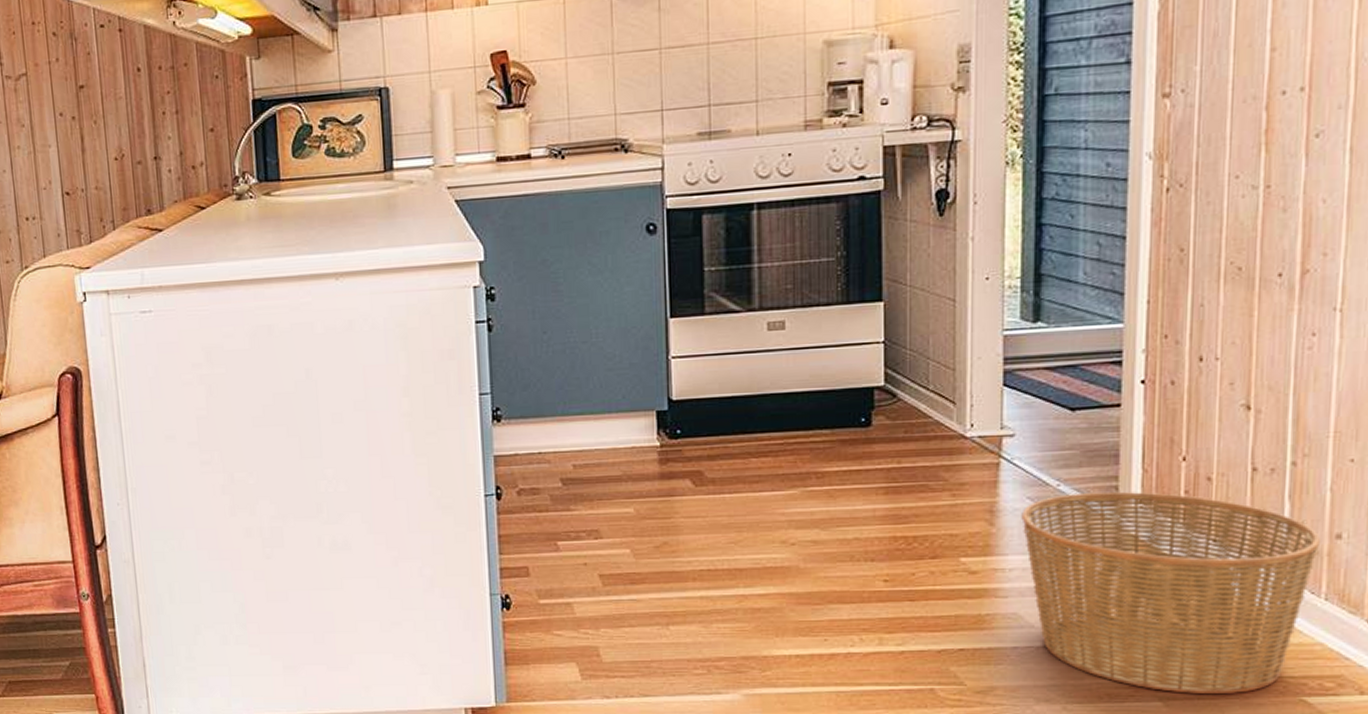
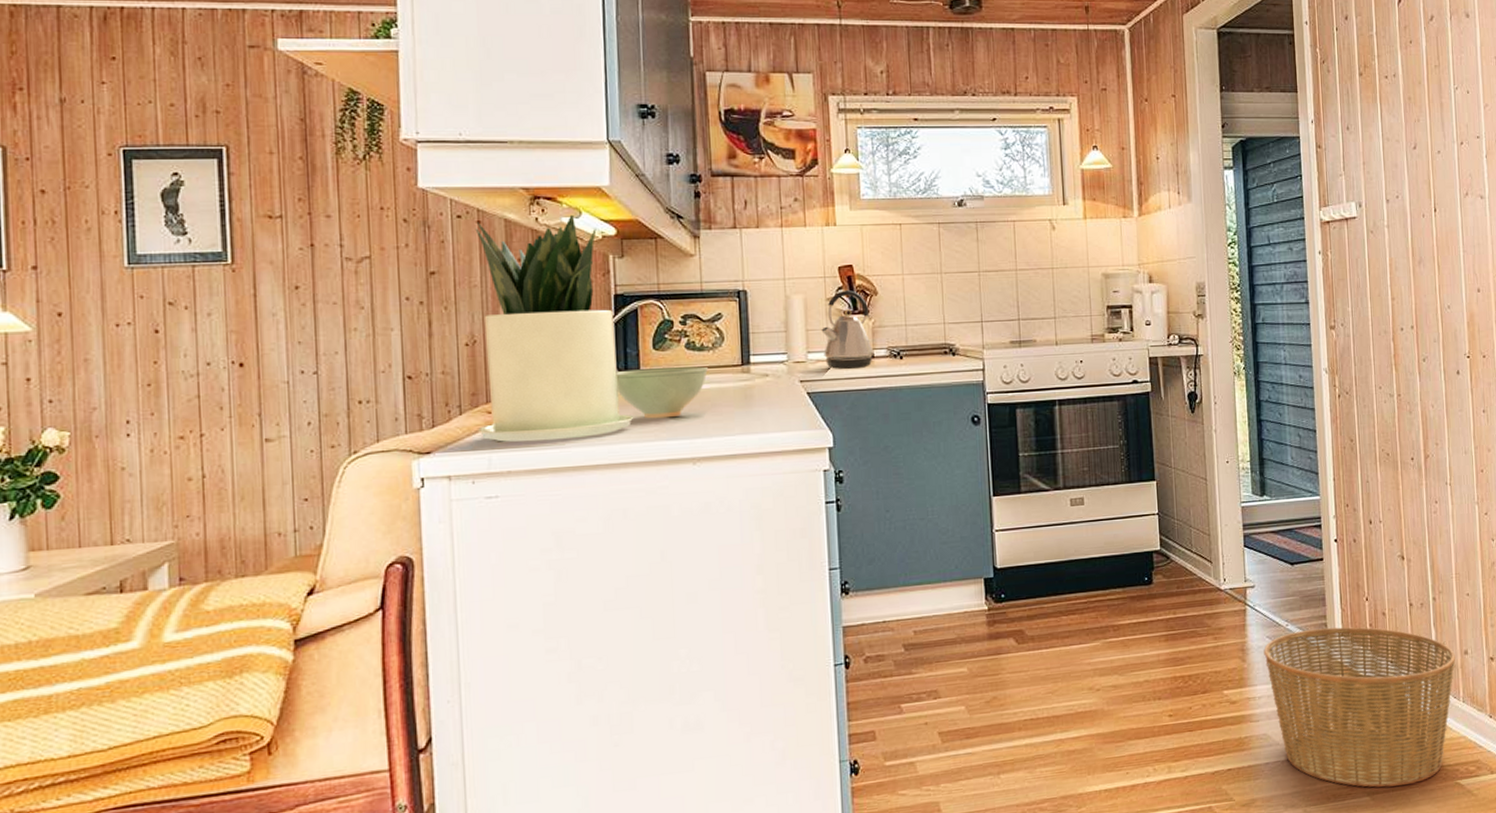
planter: none [117,15,276,257] -> present [475,214,634,443]
bowl: none [256,174,349,232] -> present [616,366,708,419]
kettle: none [471,80,531,174] -> present [821,290,874,370]

